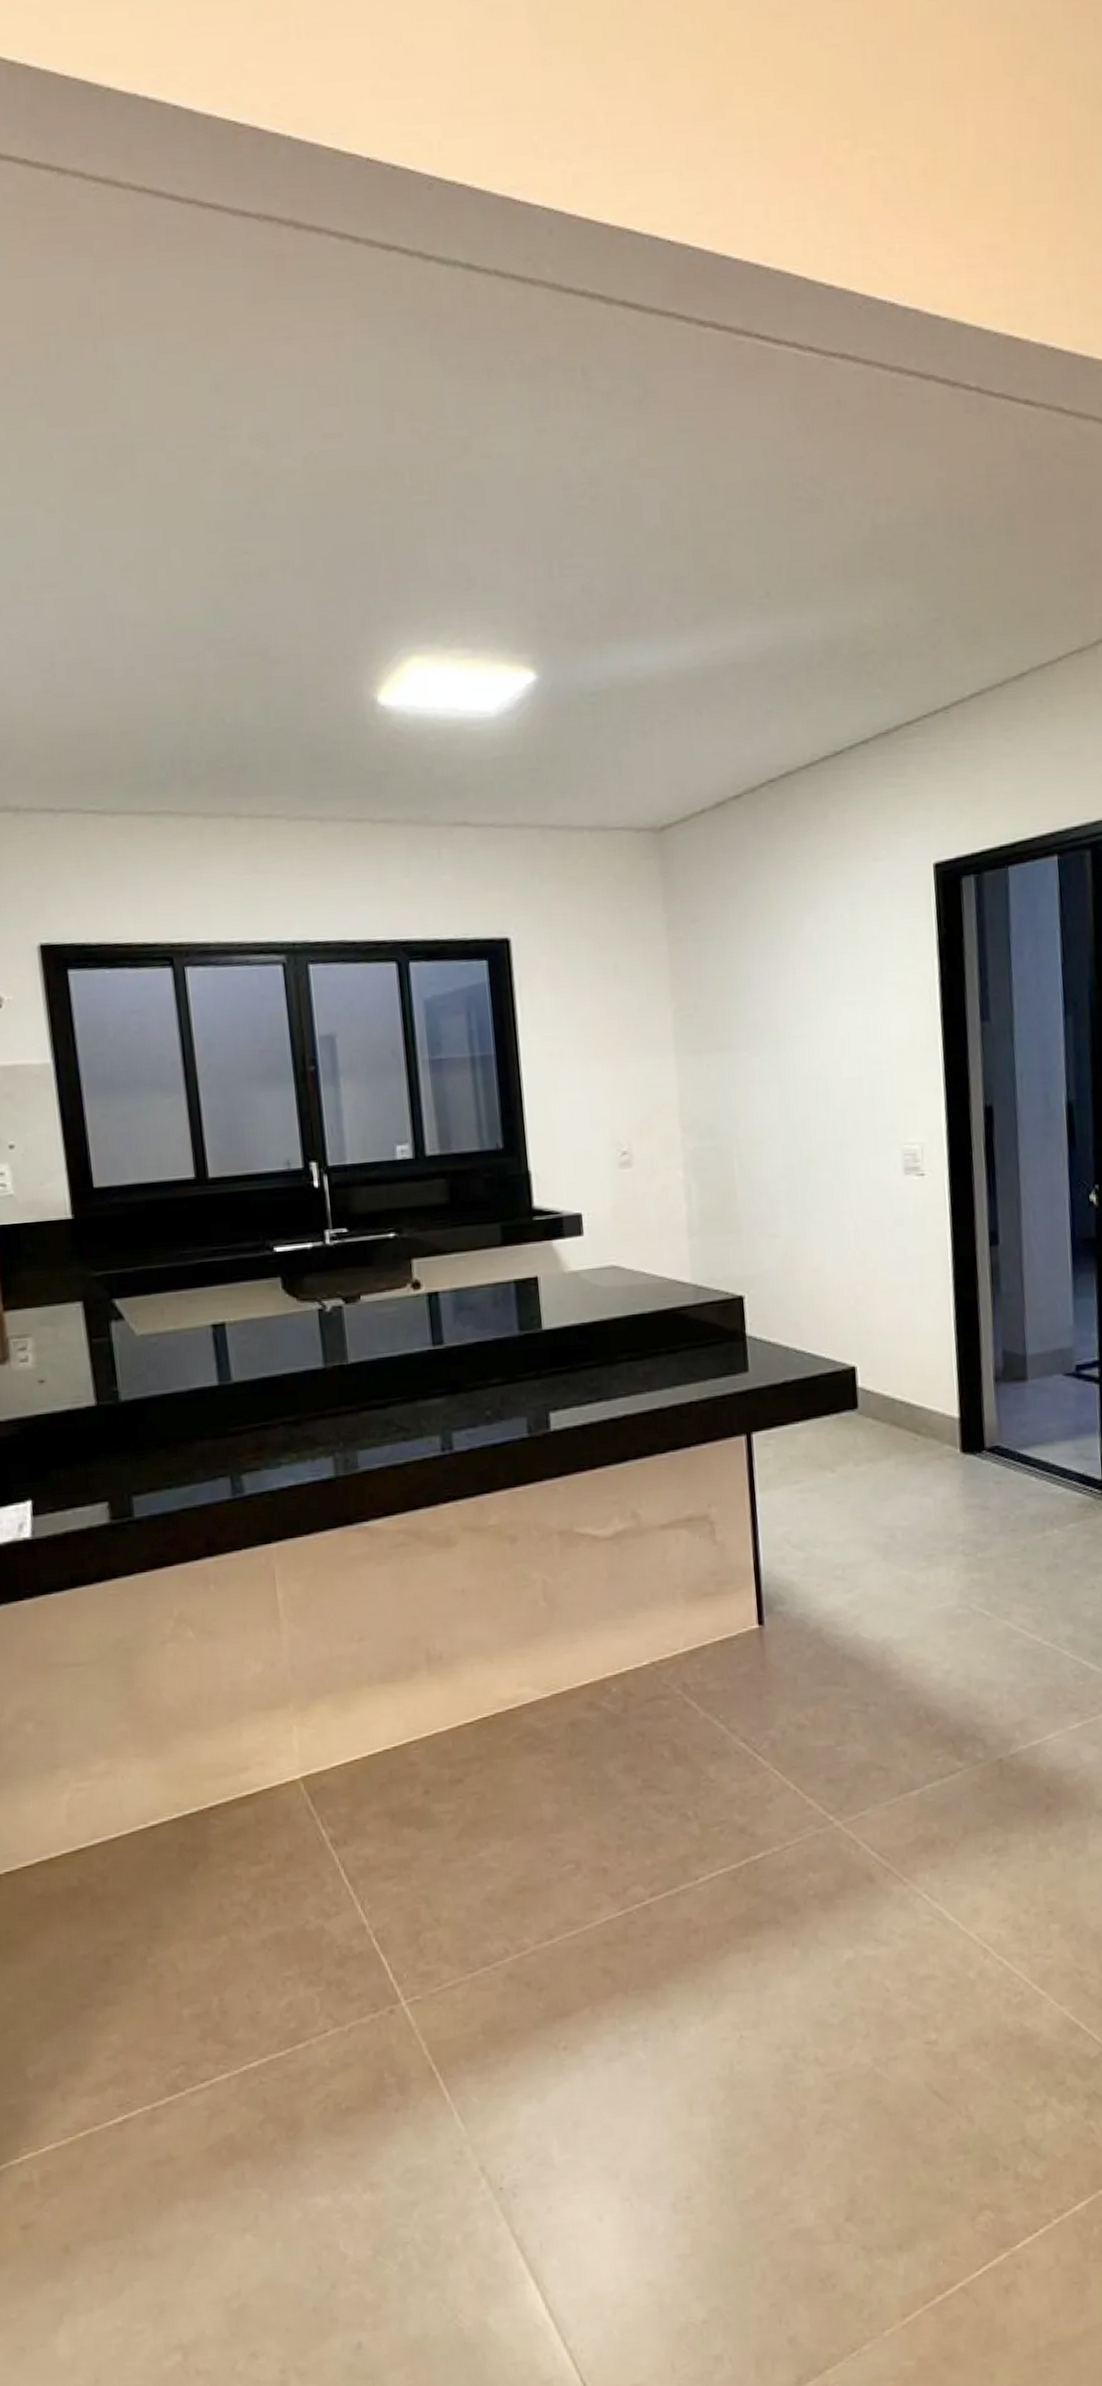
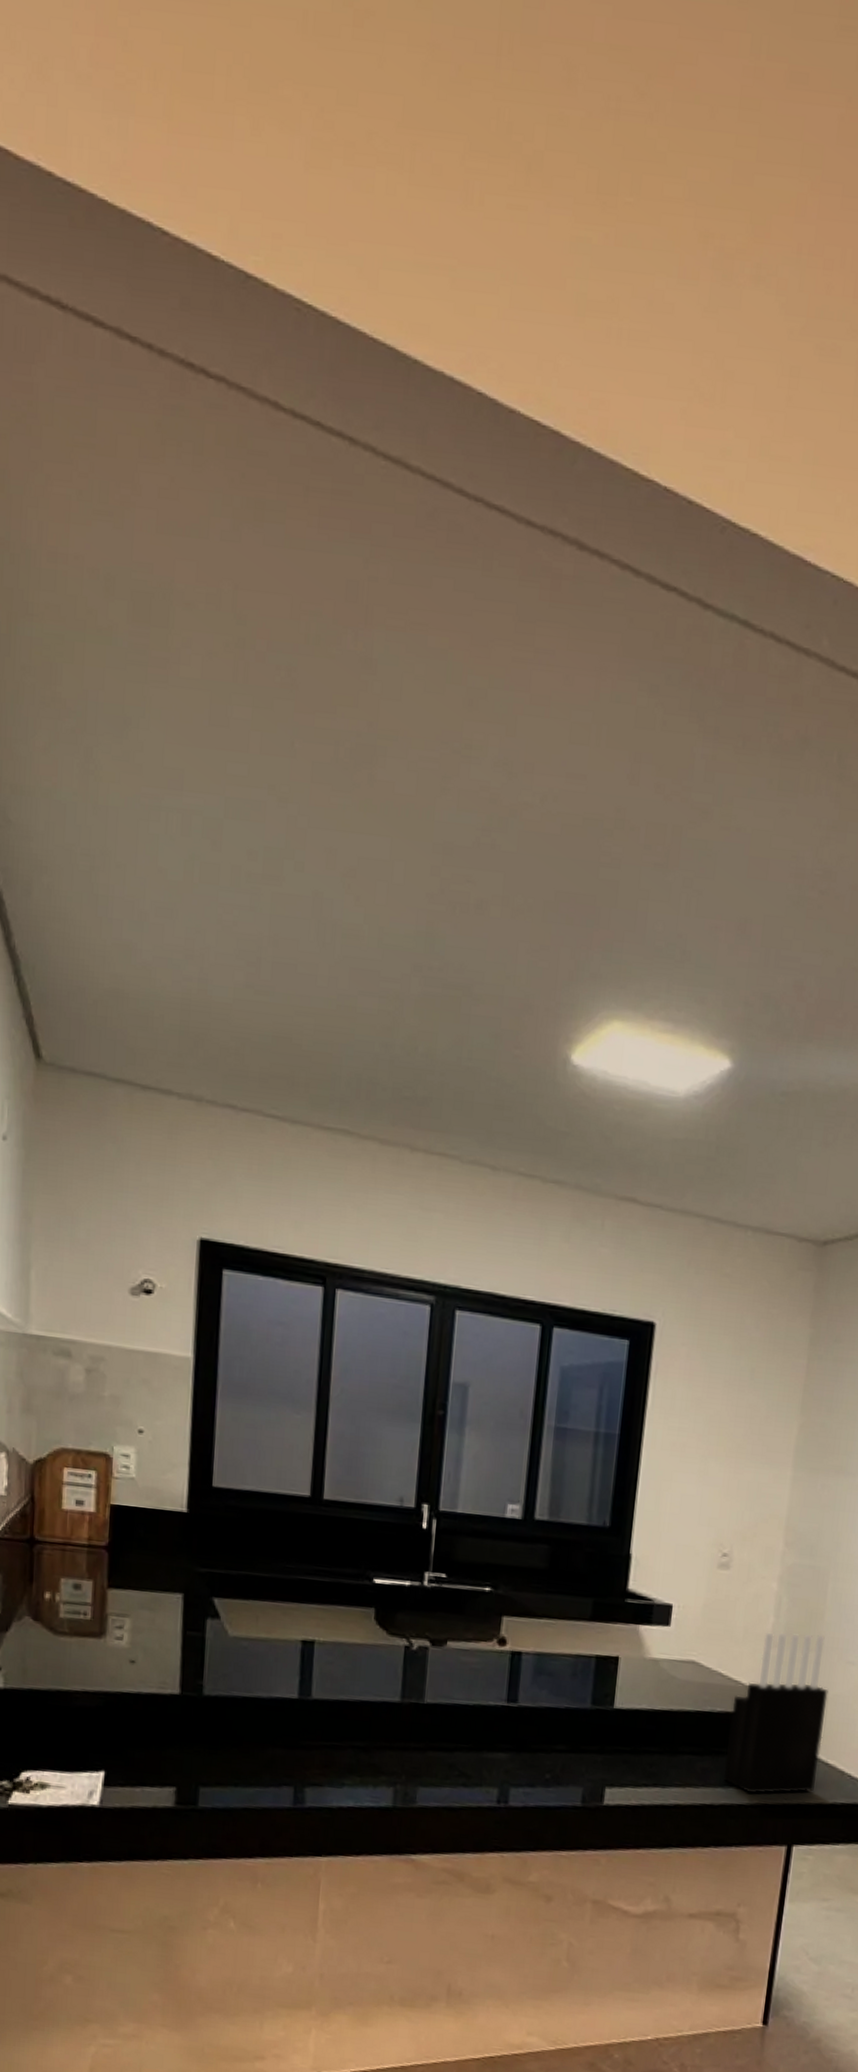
knife block: none [661,1213,762,1389] -> present [723,1632,828,1794]

